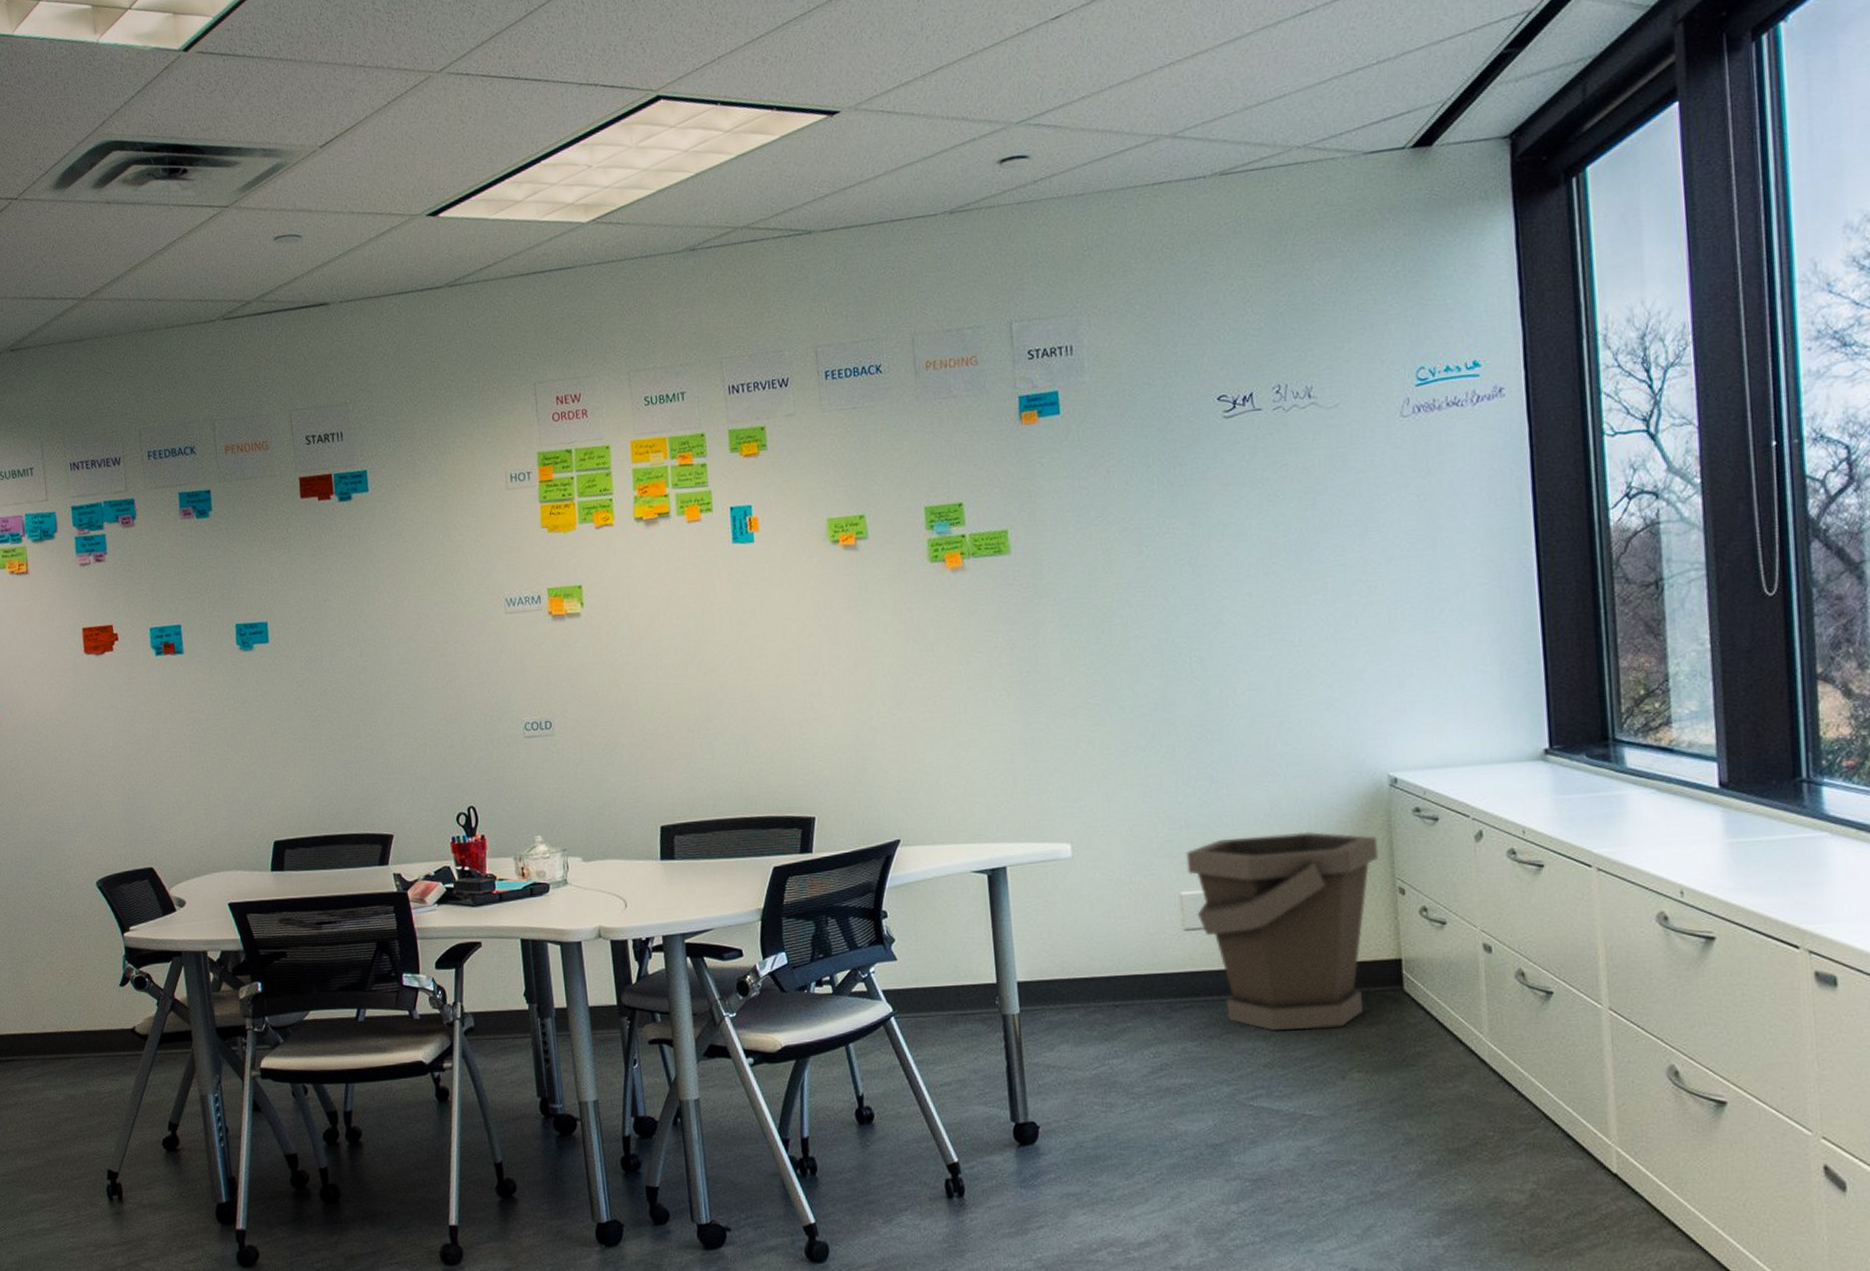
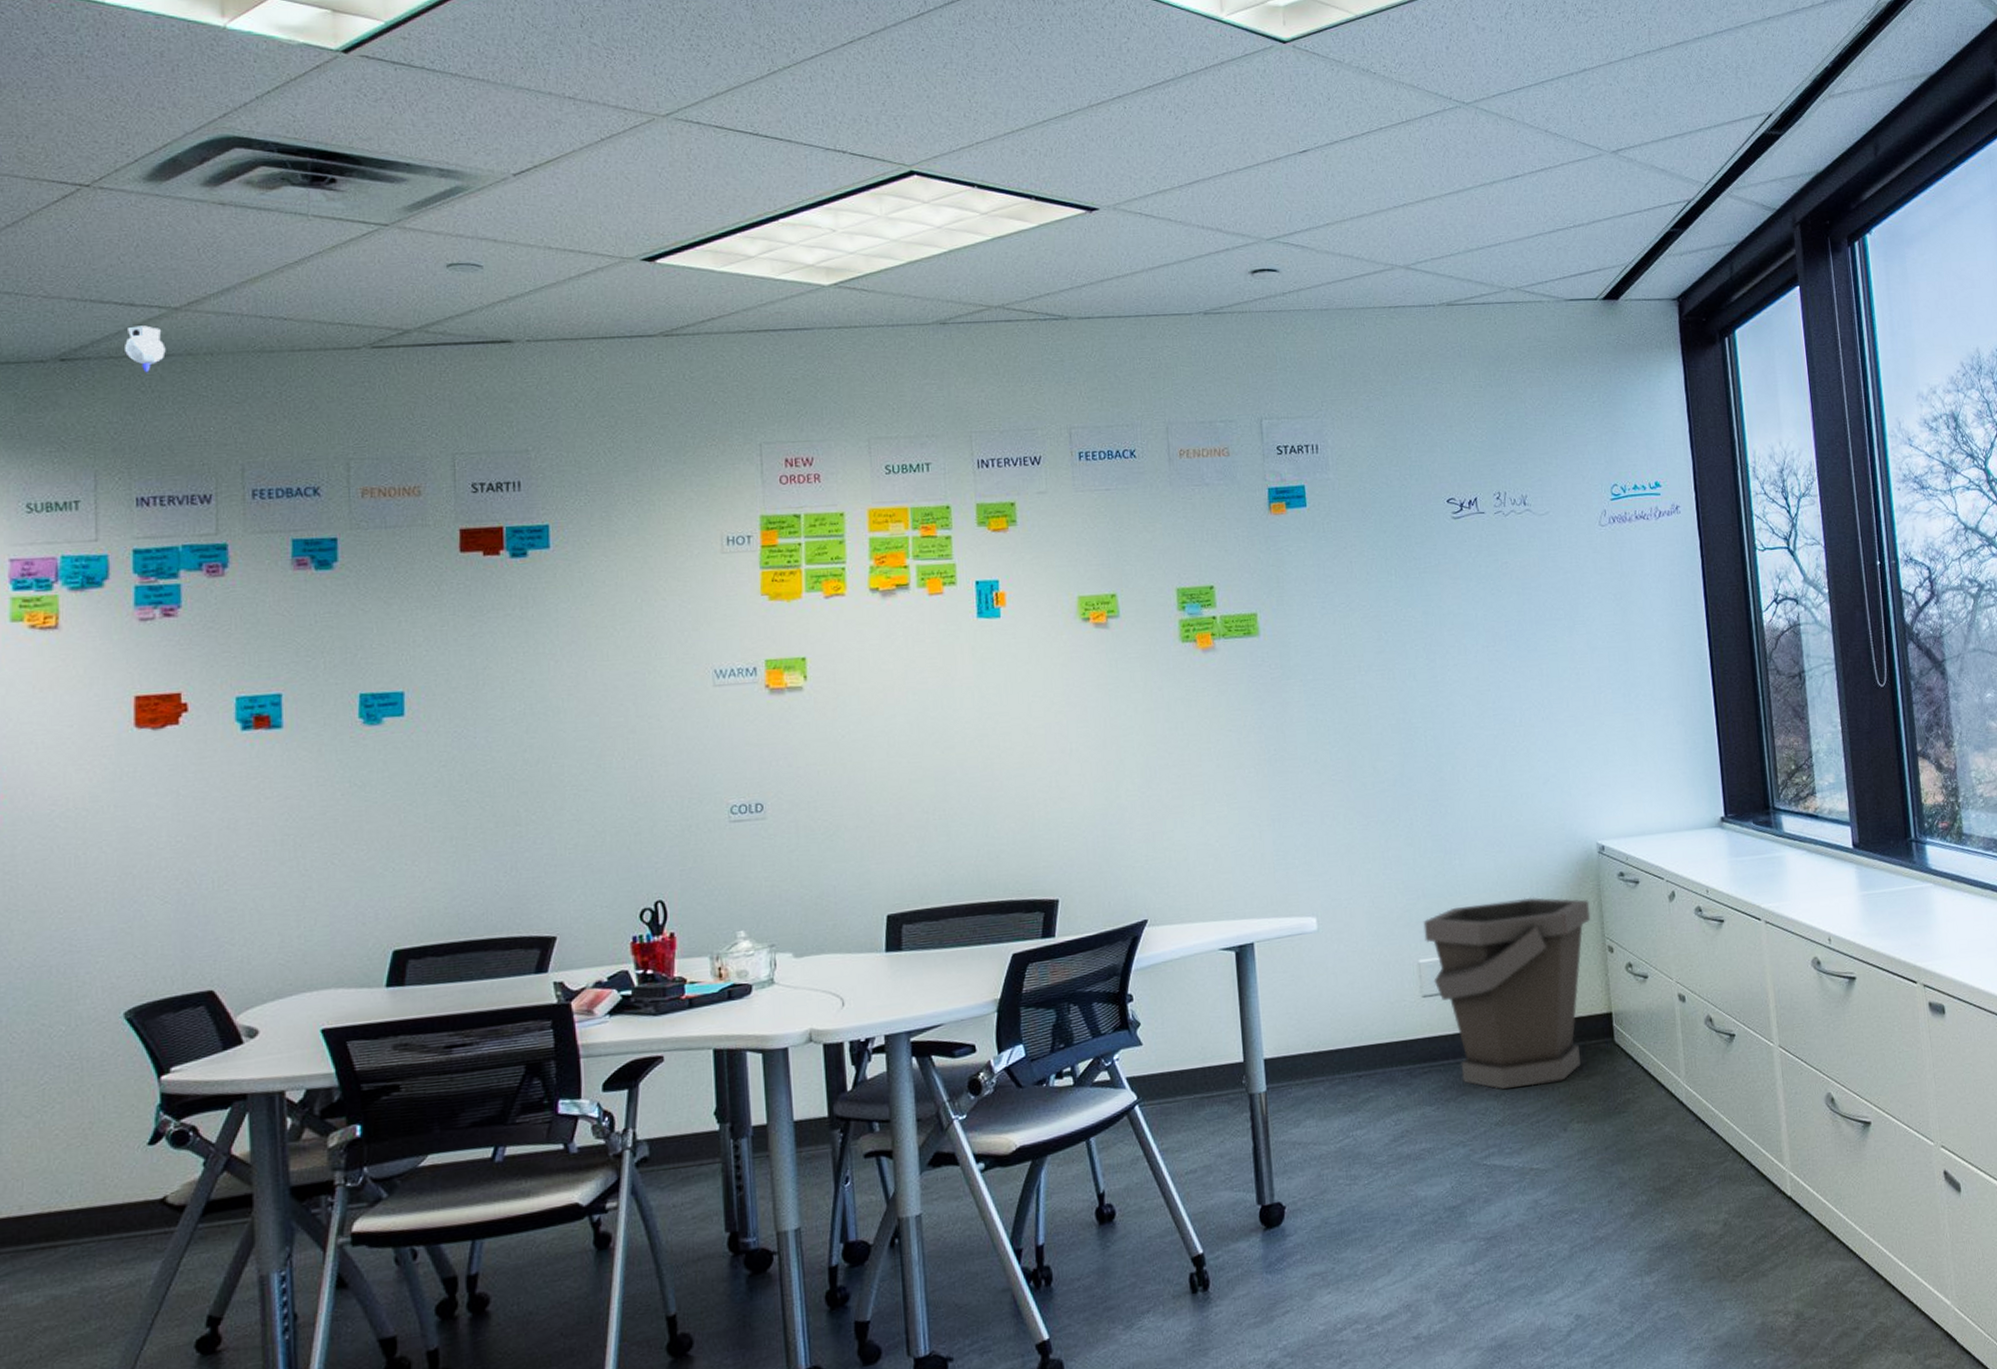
security camera: none [52,314,80,357] -> present [125,325,166,373]

